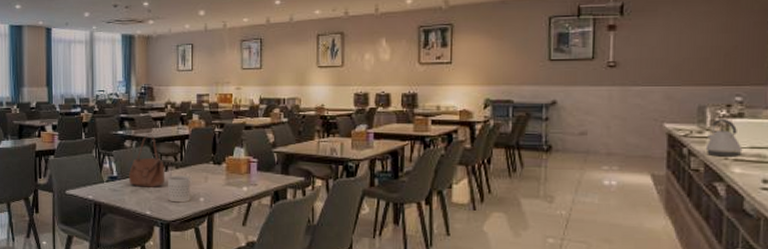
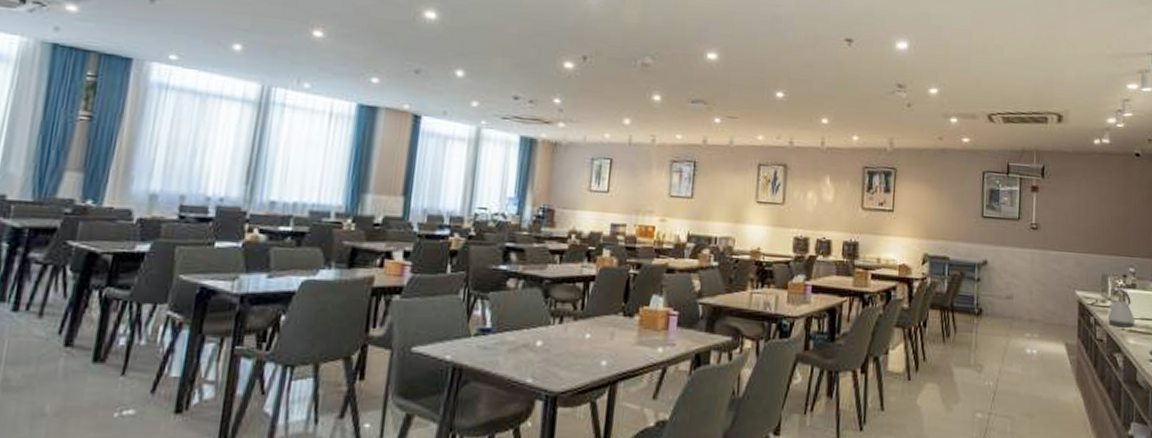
handbag: present [128,134,166,189] -> none [506,272,559,347]
mug: present [167,176,190,203] -> none [558,330,592,367]

